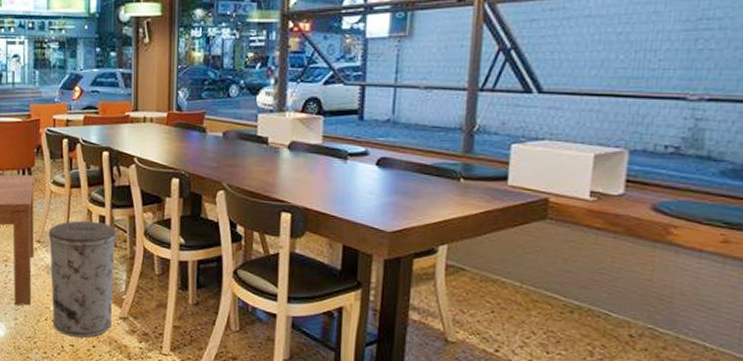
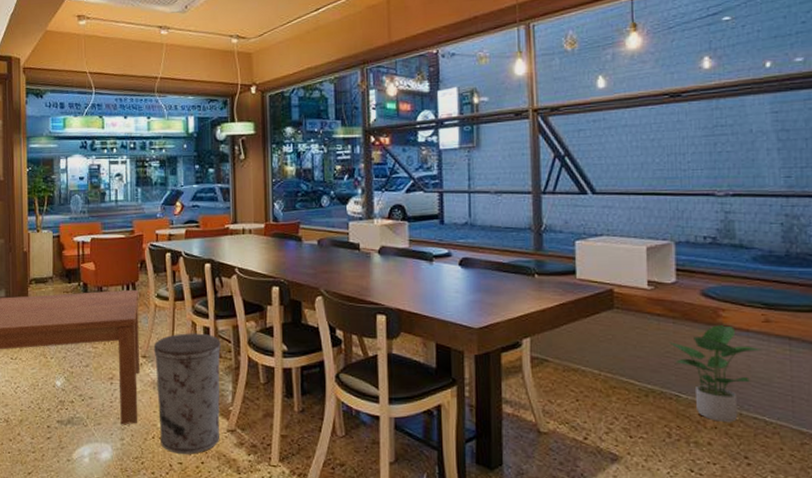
potted plant: none [605,242,714,345] -> present [669,324,761,422]

